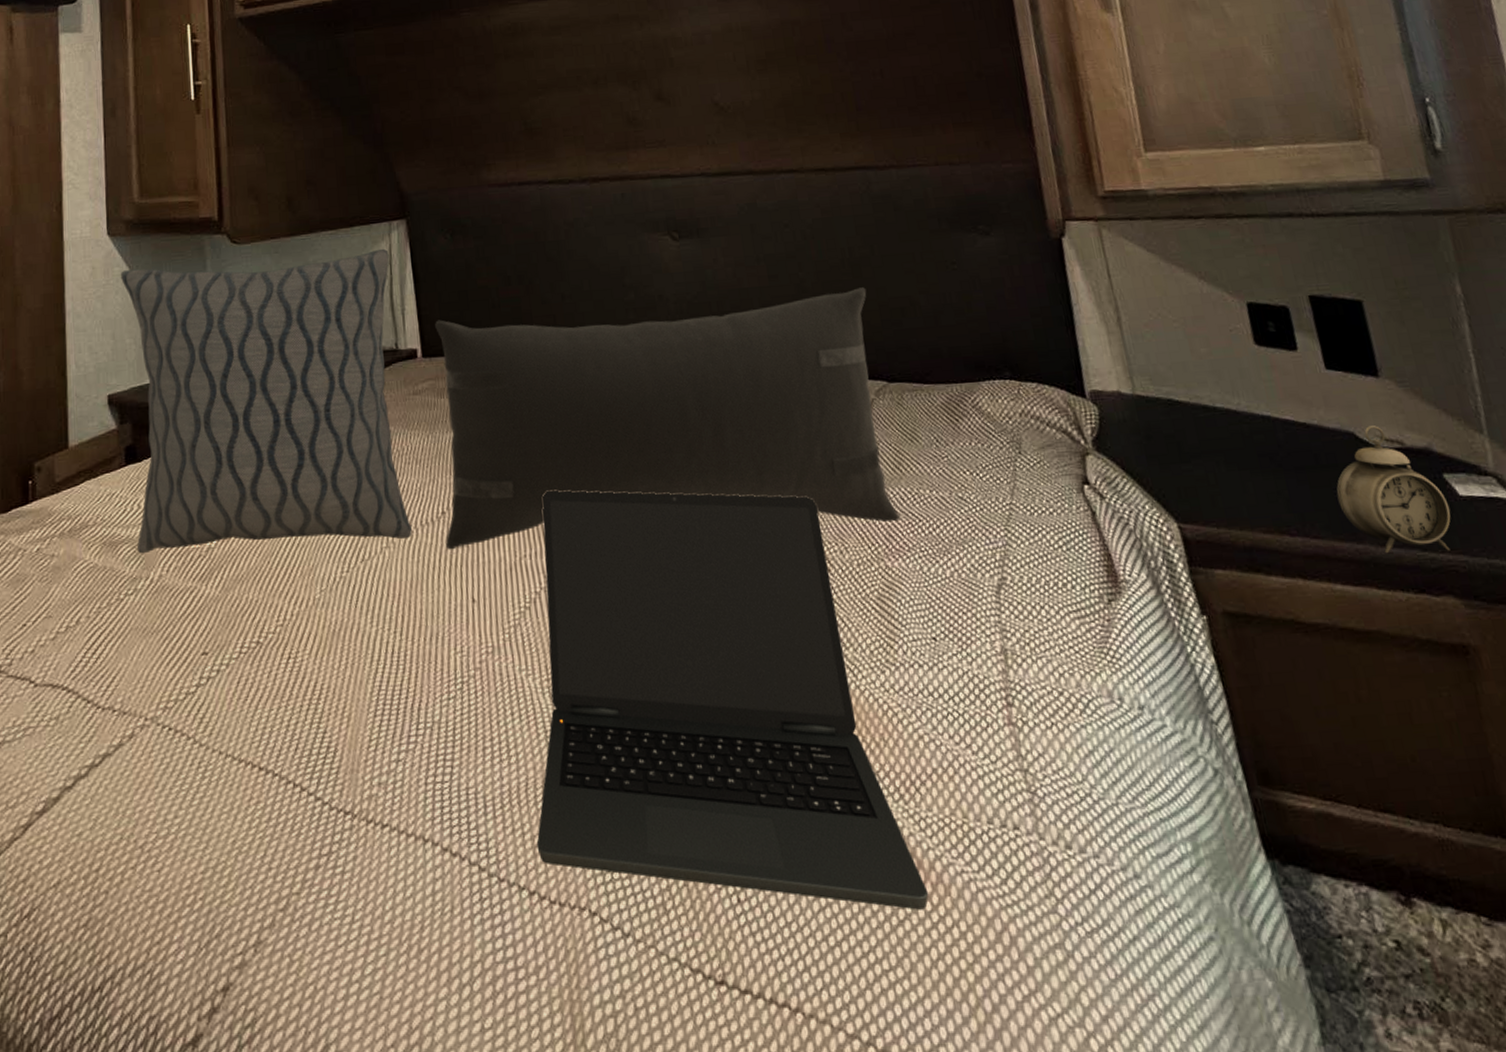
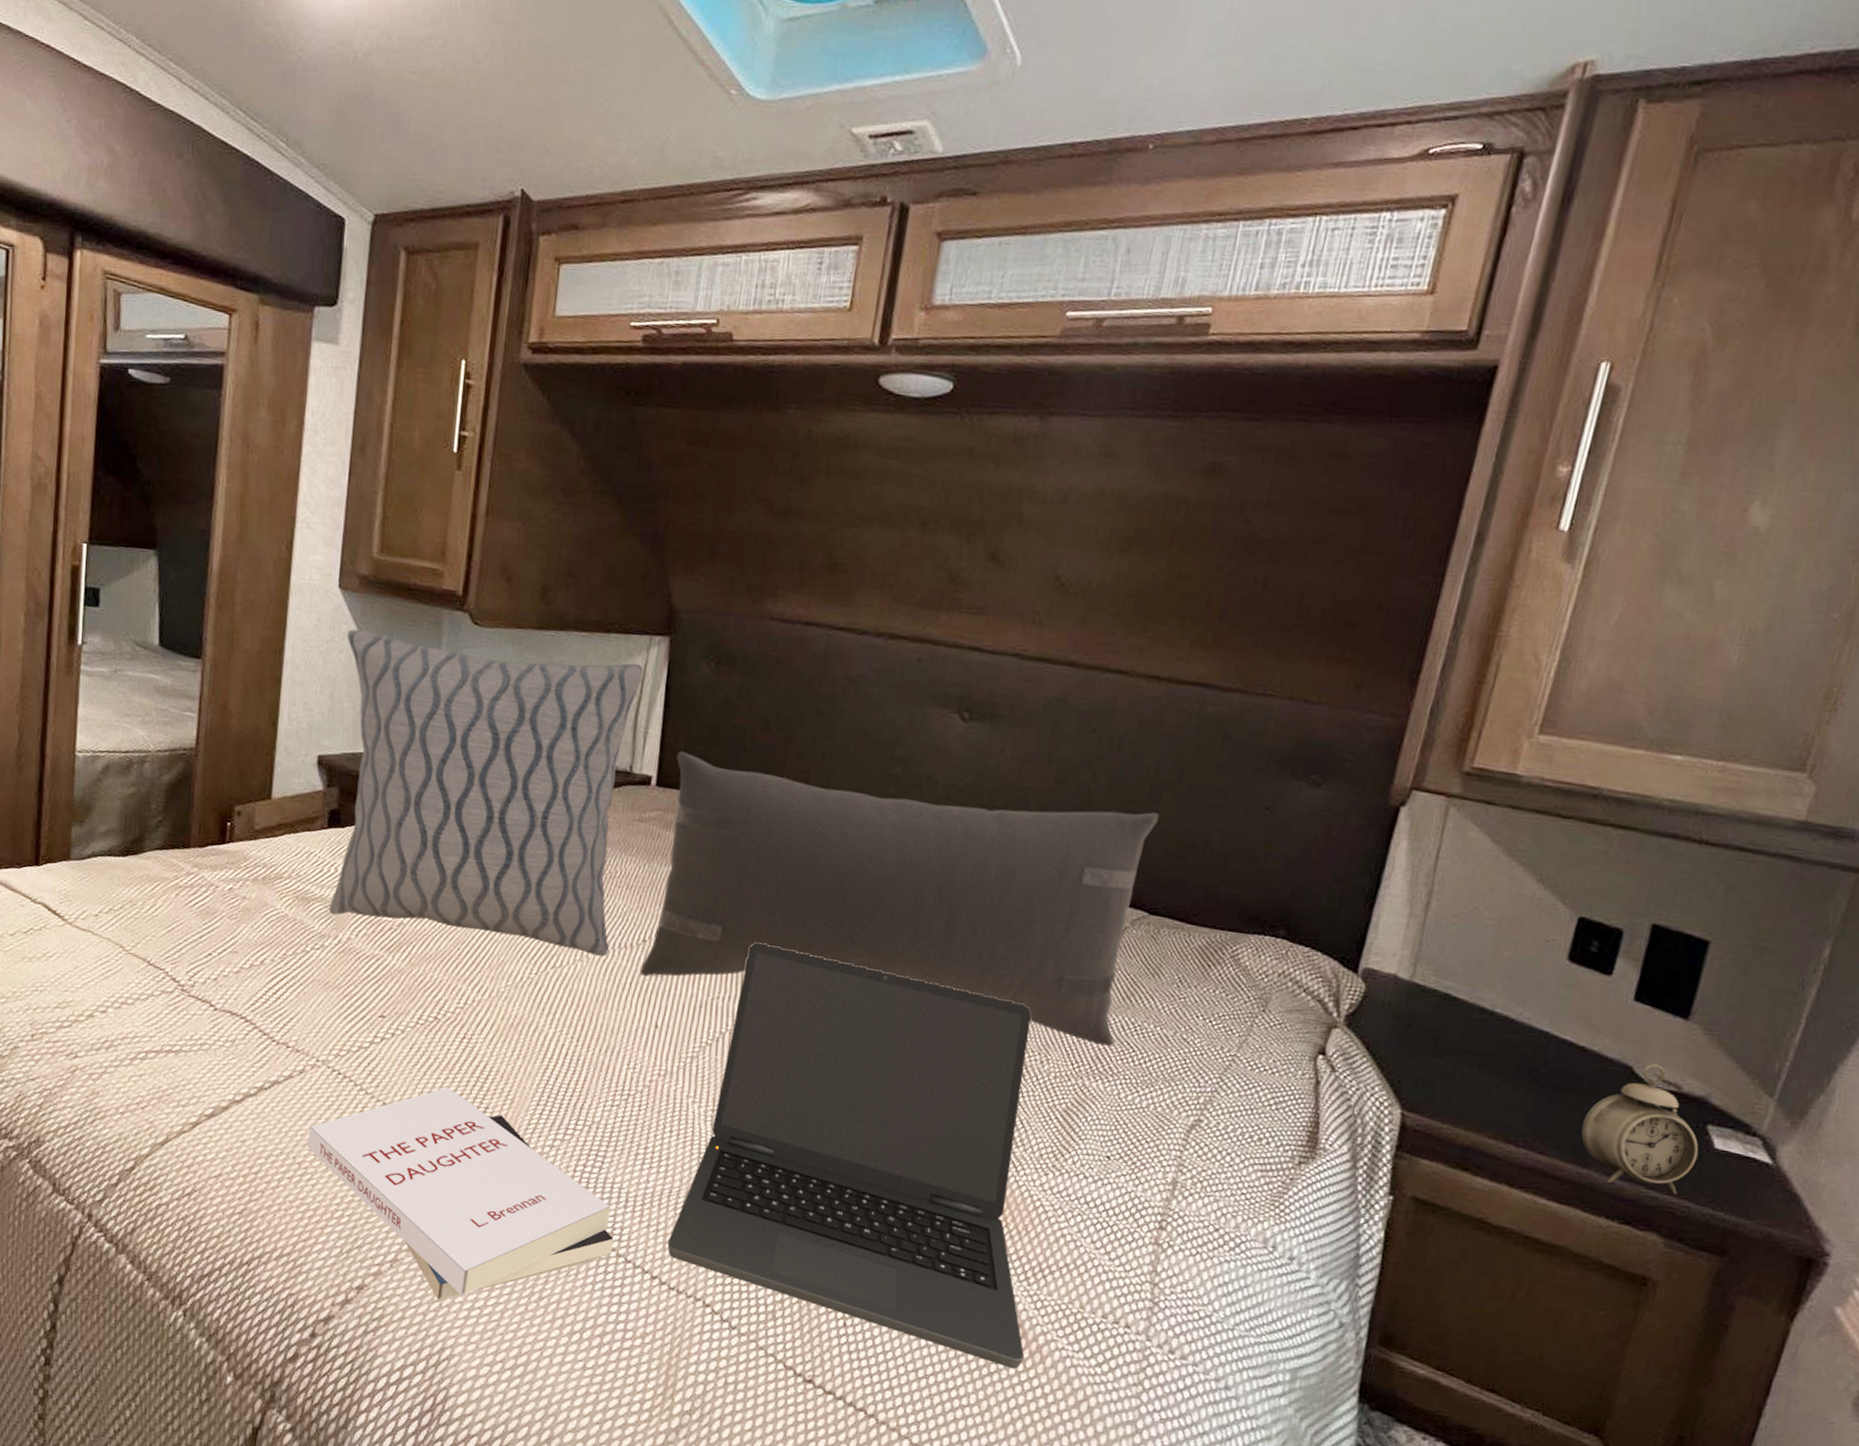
books: none [147,717,483,982] -> present [308,1087,614,1300]

